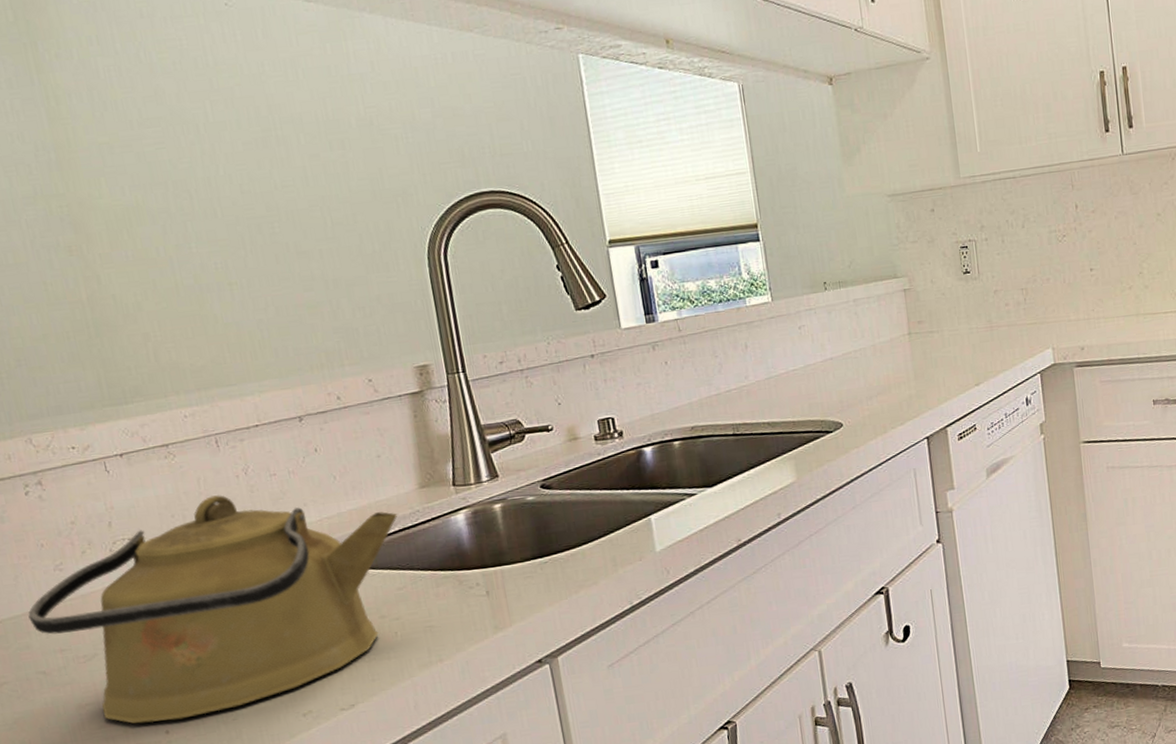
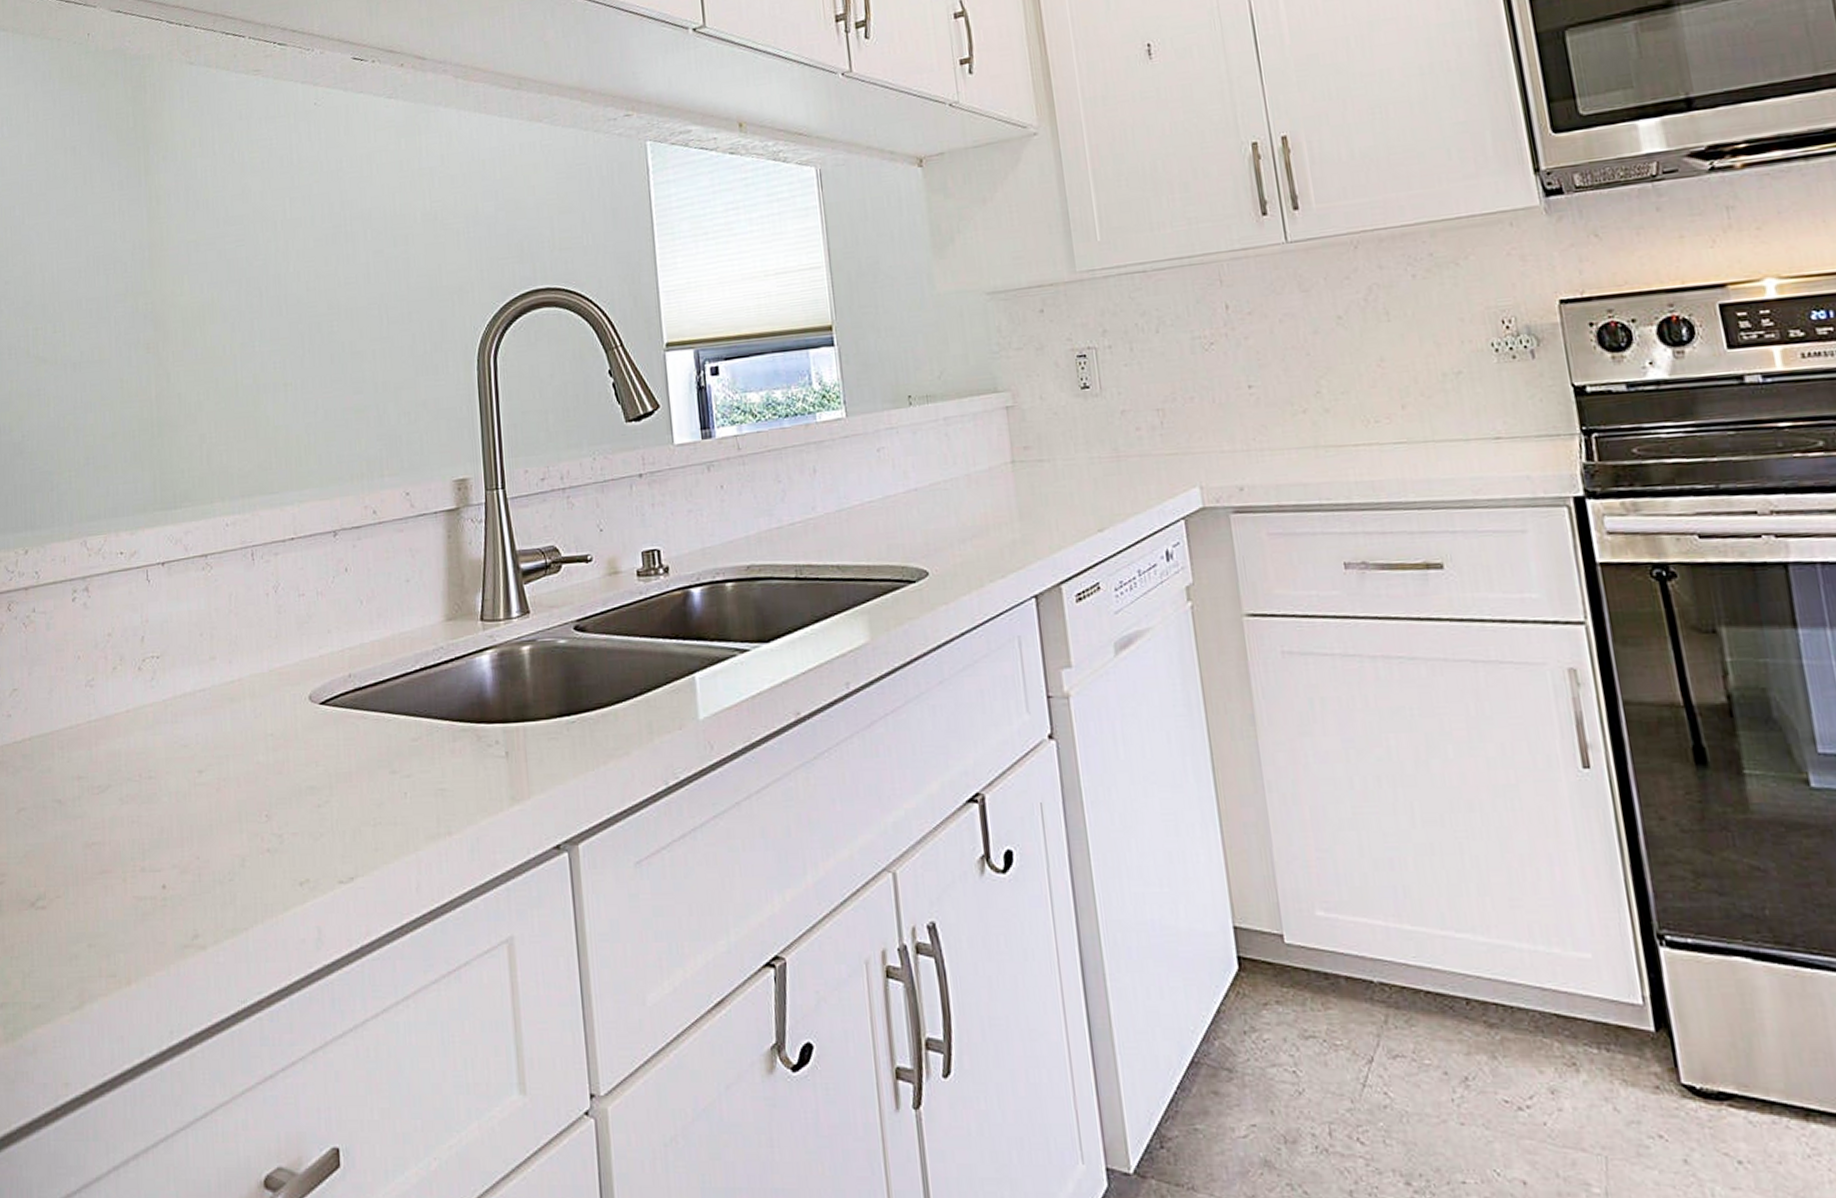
kettle: present [28,495,398,724] -> none [55,614,421,873]

